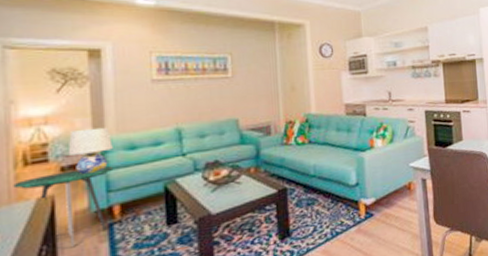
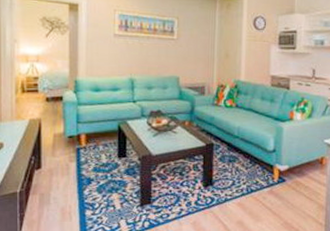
side table: present [13,166,114,247] -> none [14,101,83,161]
table lamp: present [68,127,113,174] -> none [51,69,83,106]

